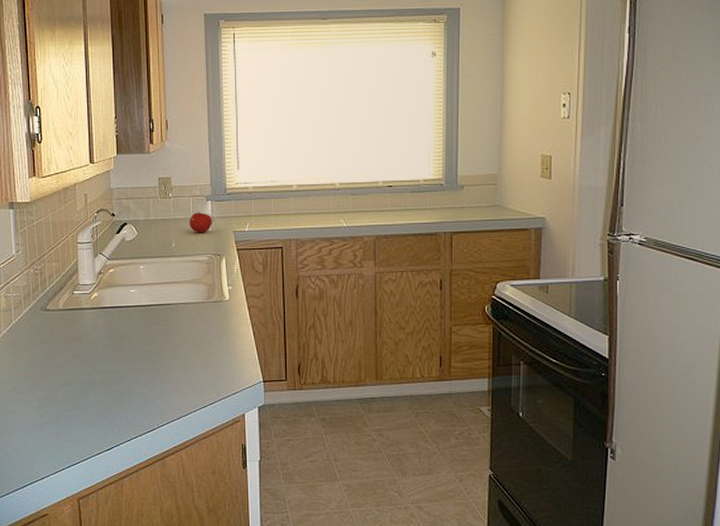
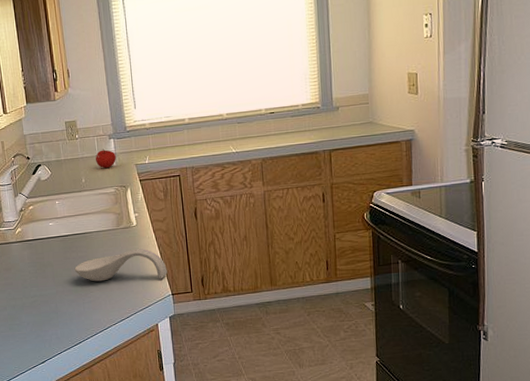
spoon rest: none [154,325,260,363] -> present [74,248,168,282]

